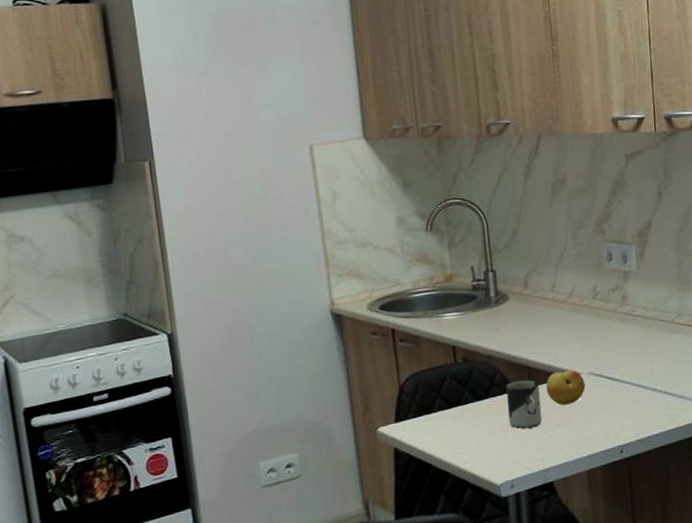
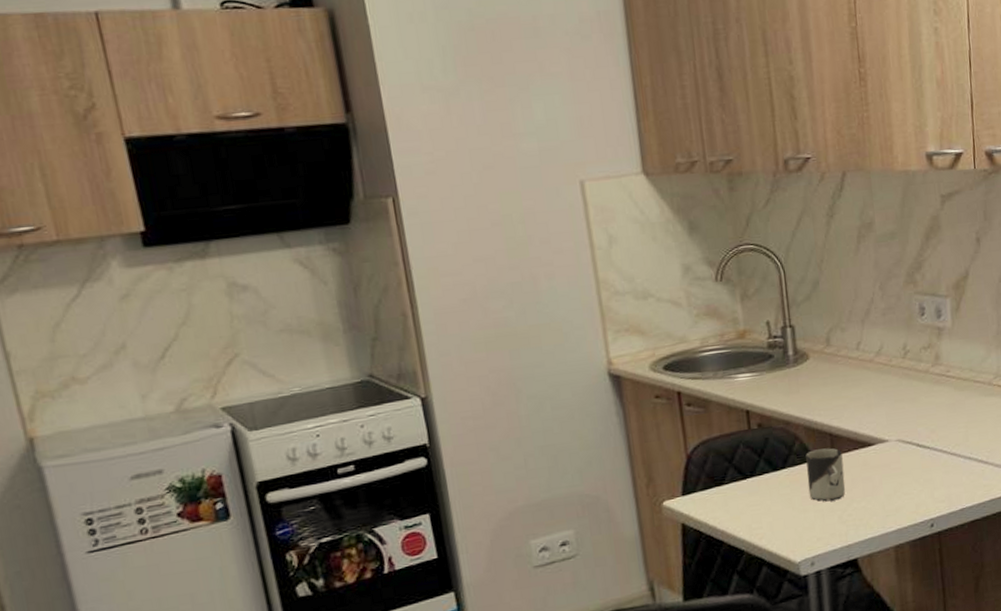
fruit: present [546,369,586,405] -> none [850,436,894,476]

